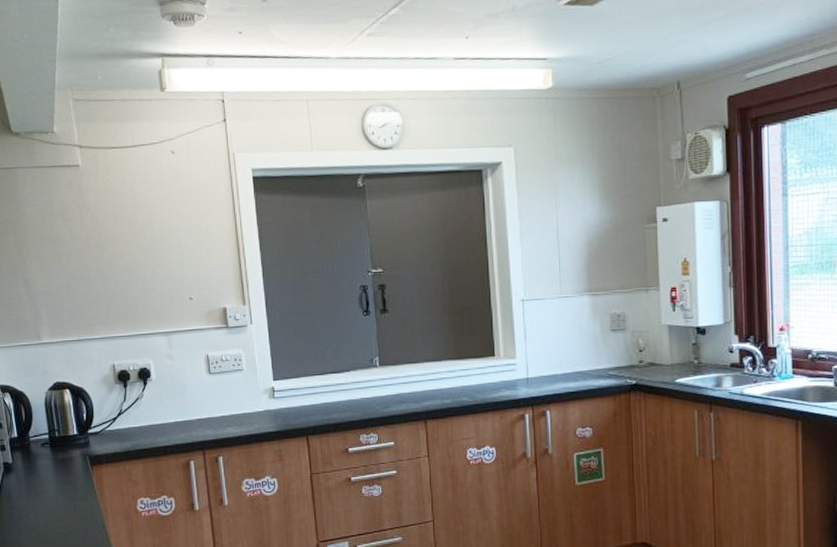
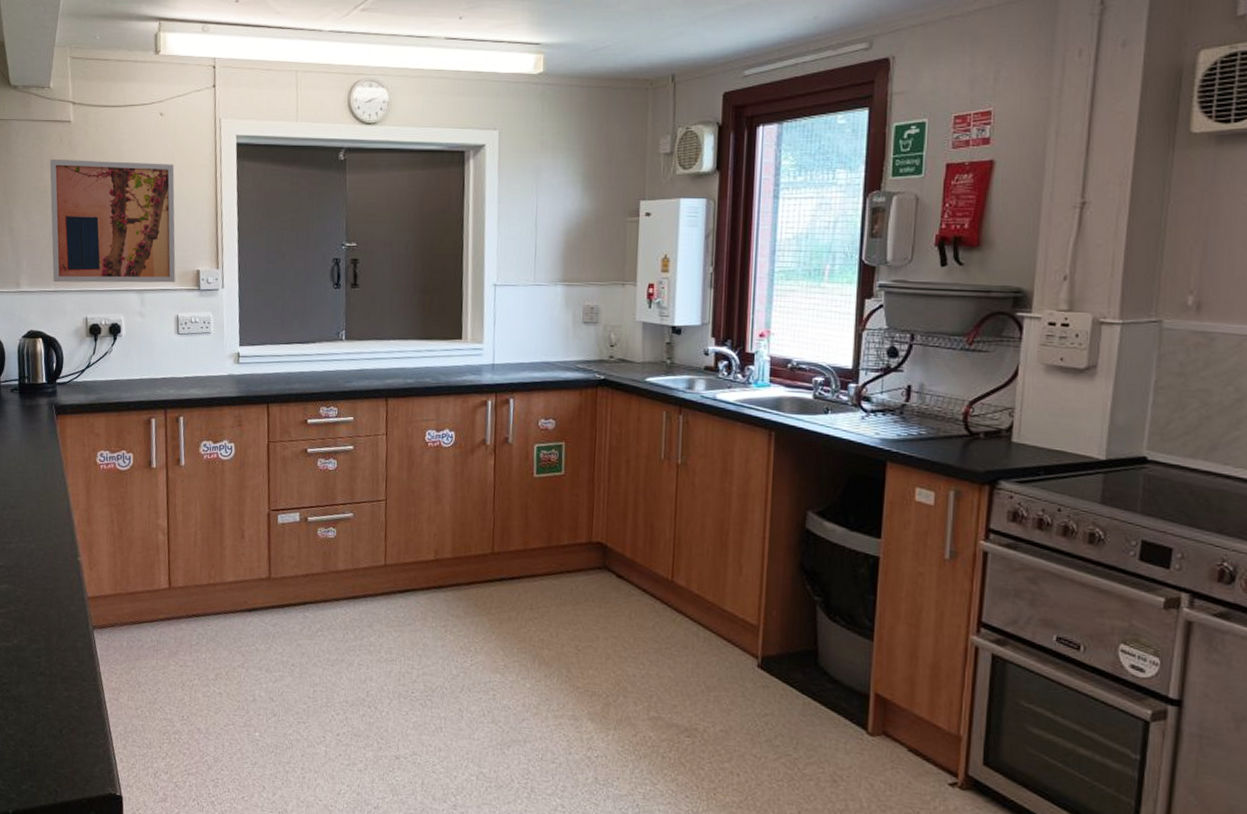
wall art: none [61,202,202,331] -> present [49,159,176,283]

